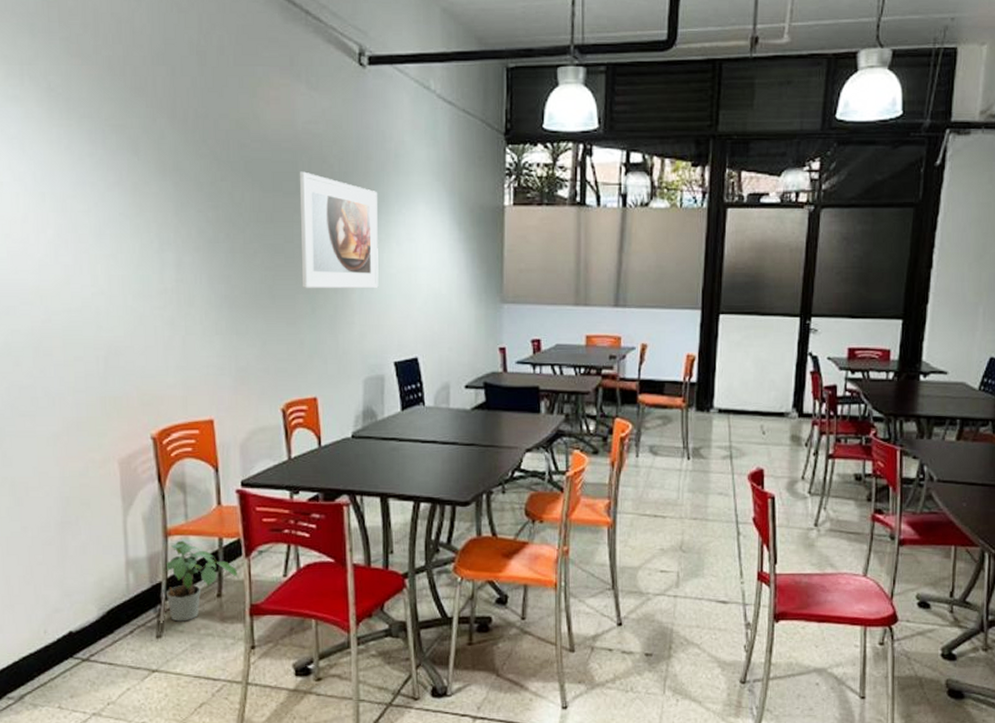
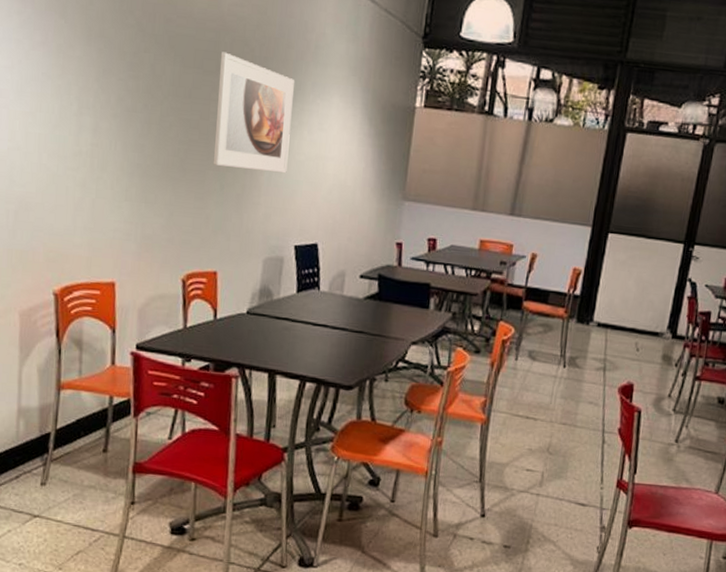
potted plant: present [163,540,238,622] -> none [53,395,125,472]

